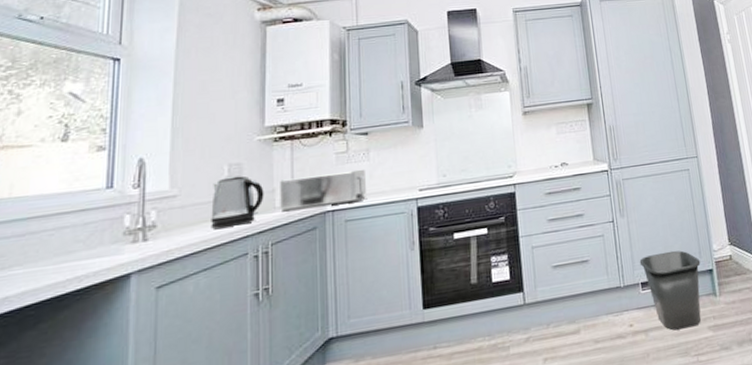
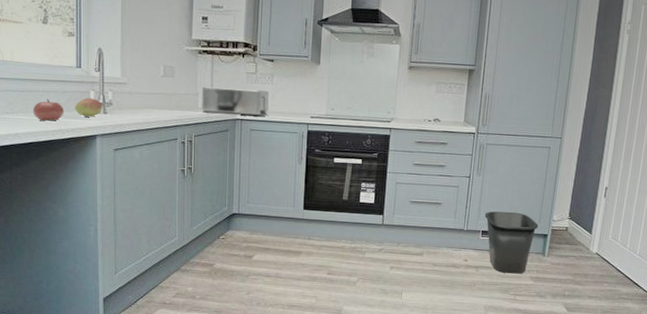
fruit: none [34,237,84,270] -> present [32,98,64,121]
fruit: none [100,224,141,252] -> present [75,98,102,117]
kettle: present [211,175,264,229] -> none [151,76,190,116]

